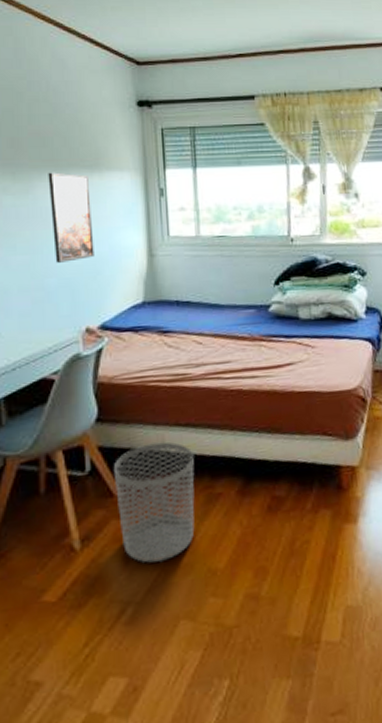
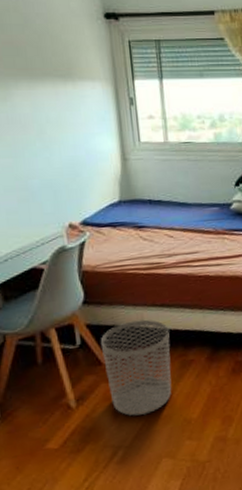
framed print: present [48,172,95,263] -> none [24,81,73,166]

